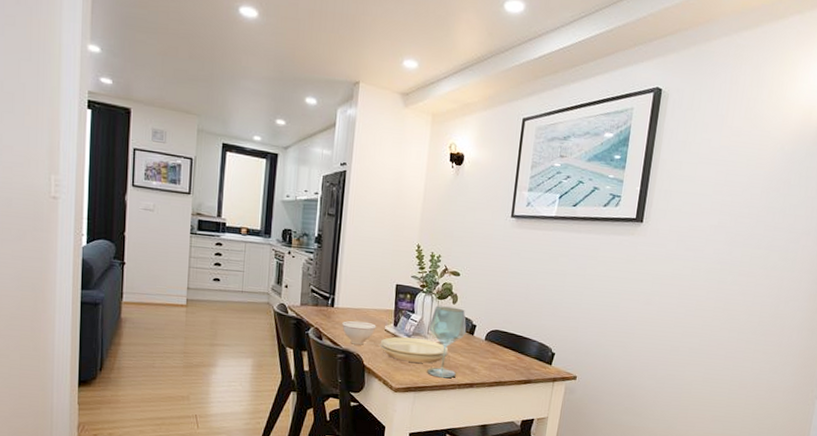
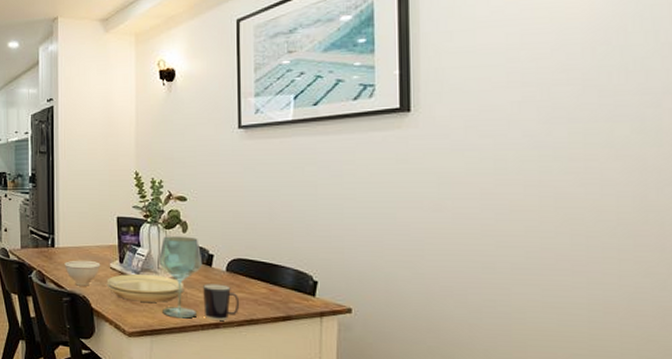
mug: none [462,349,493,382] -> present [203,284,240,322]

